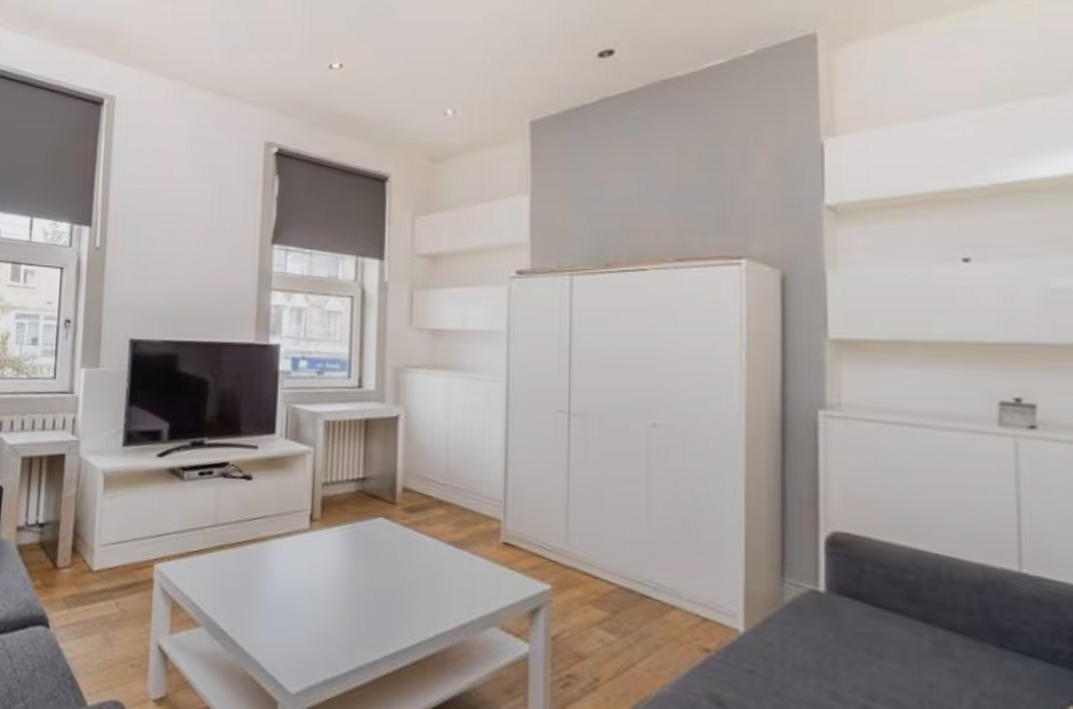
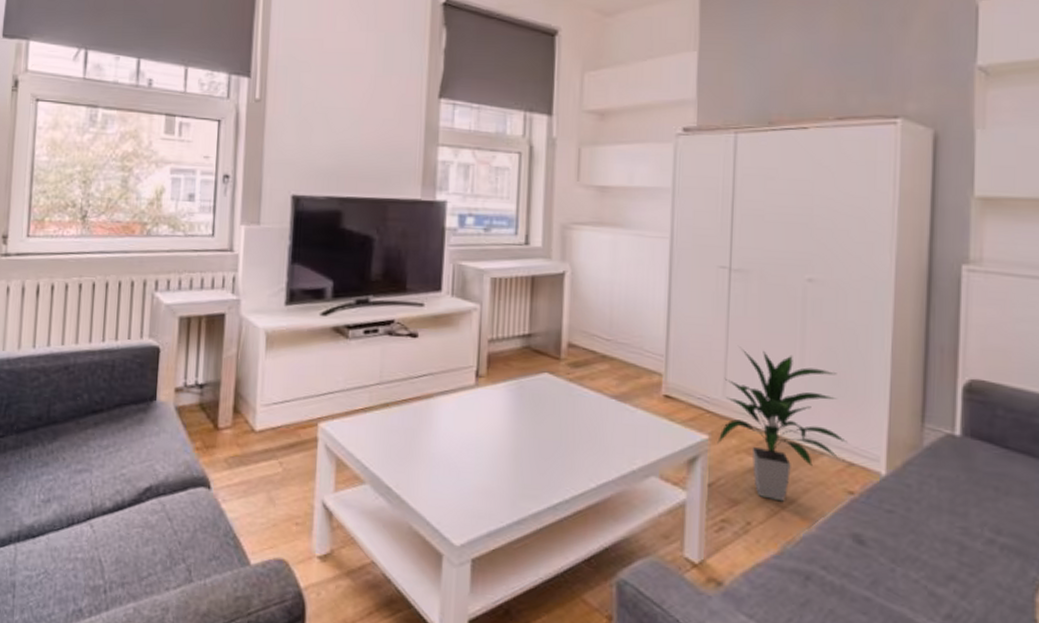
indoor plant: none [560,493,701,658] -> present [717,347,848,502]

